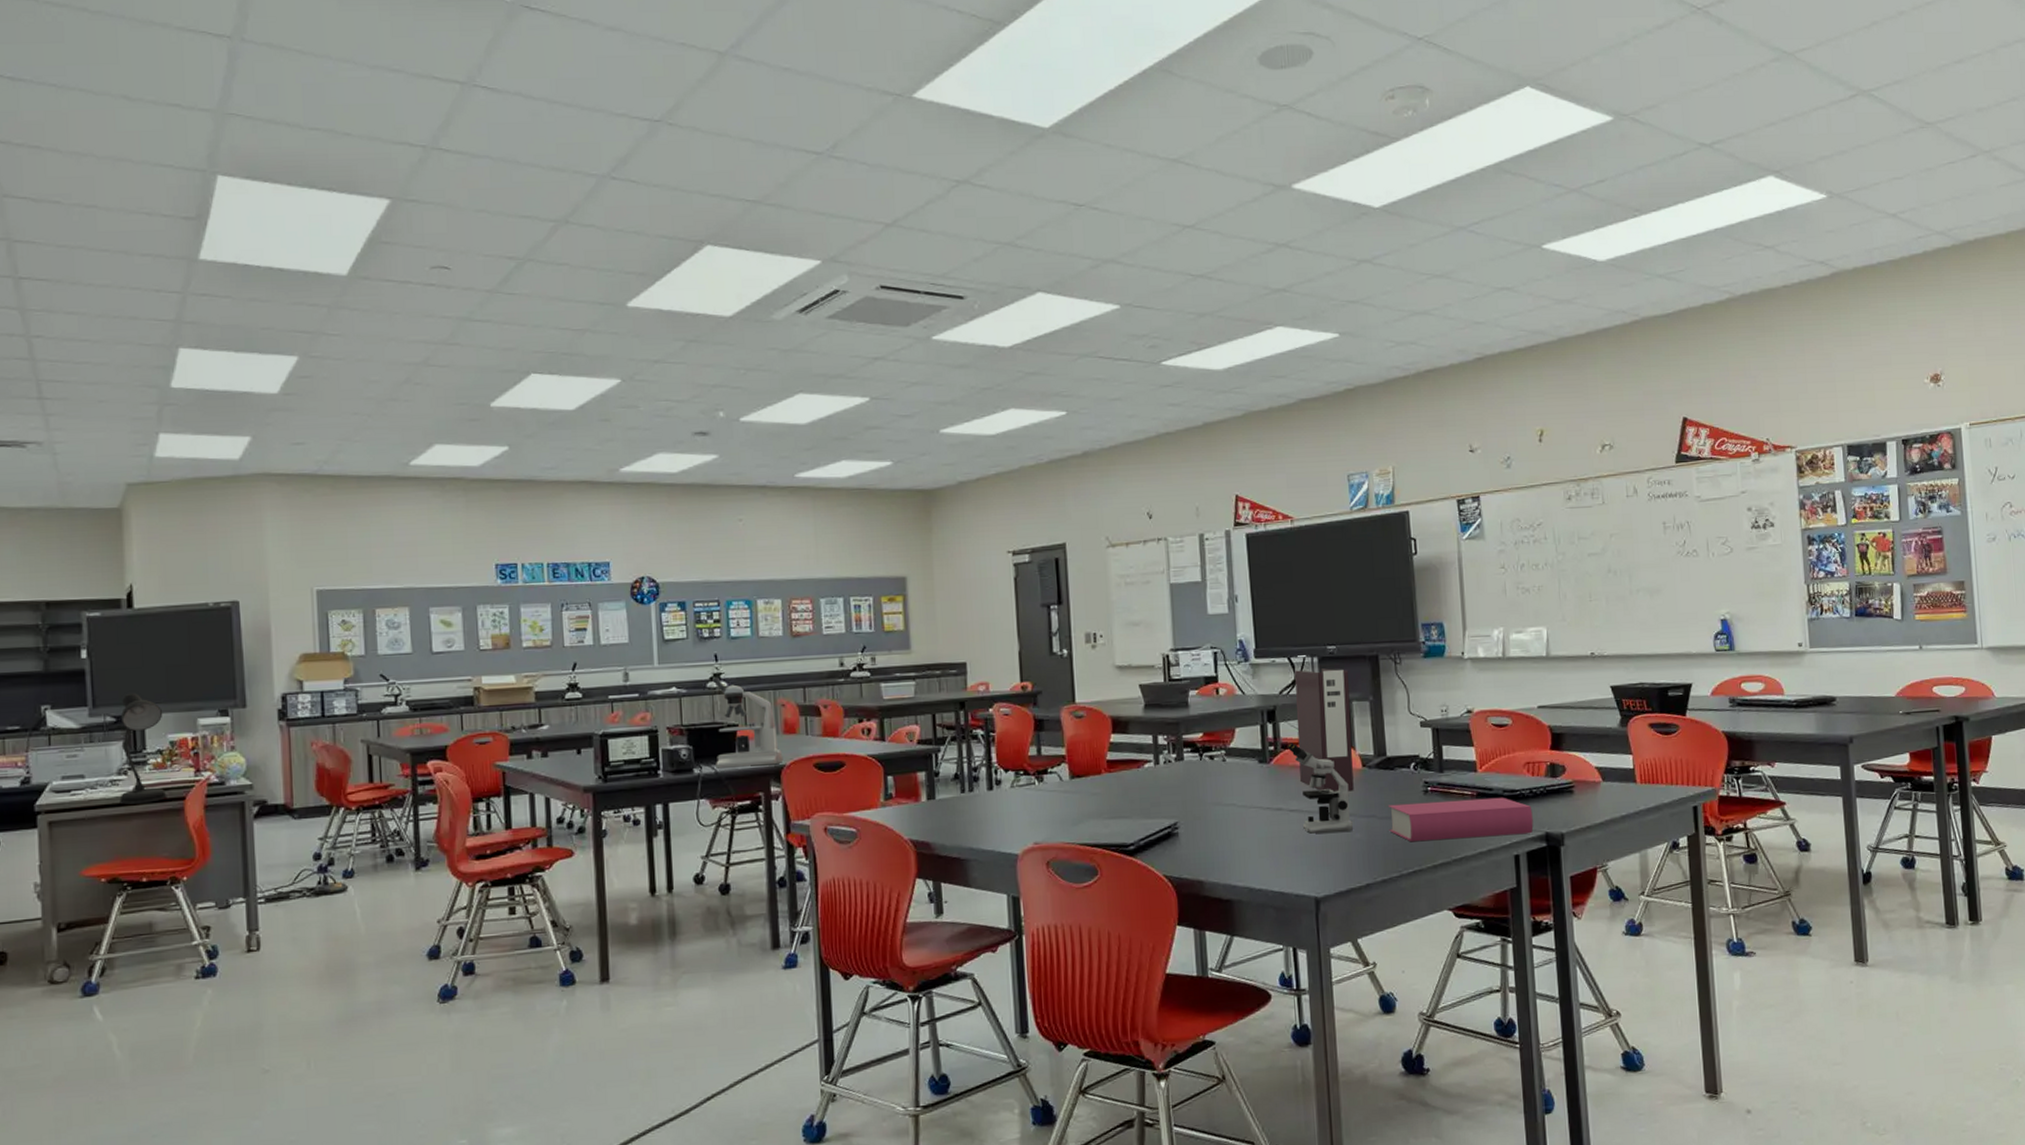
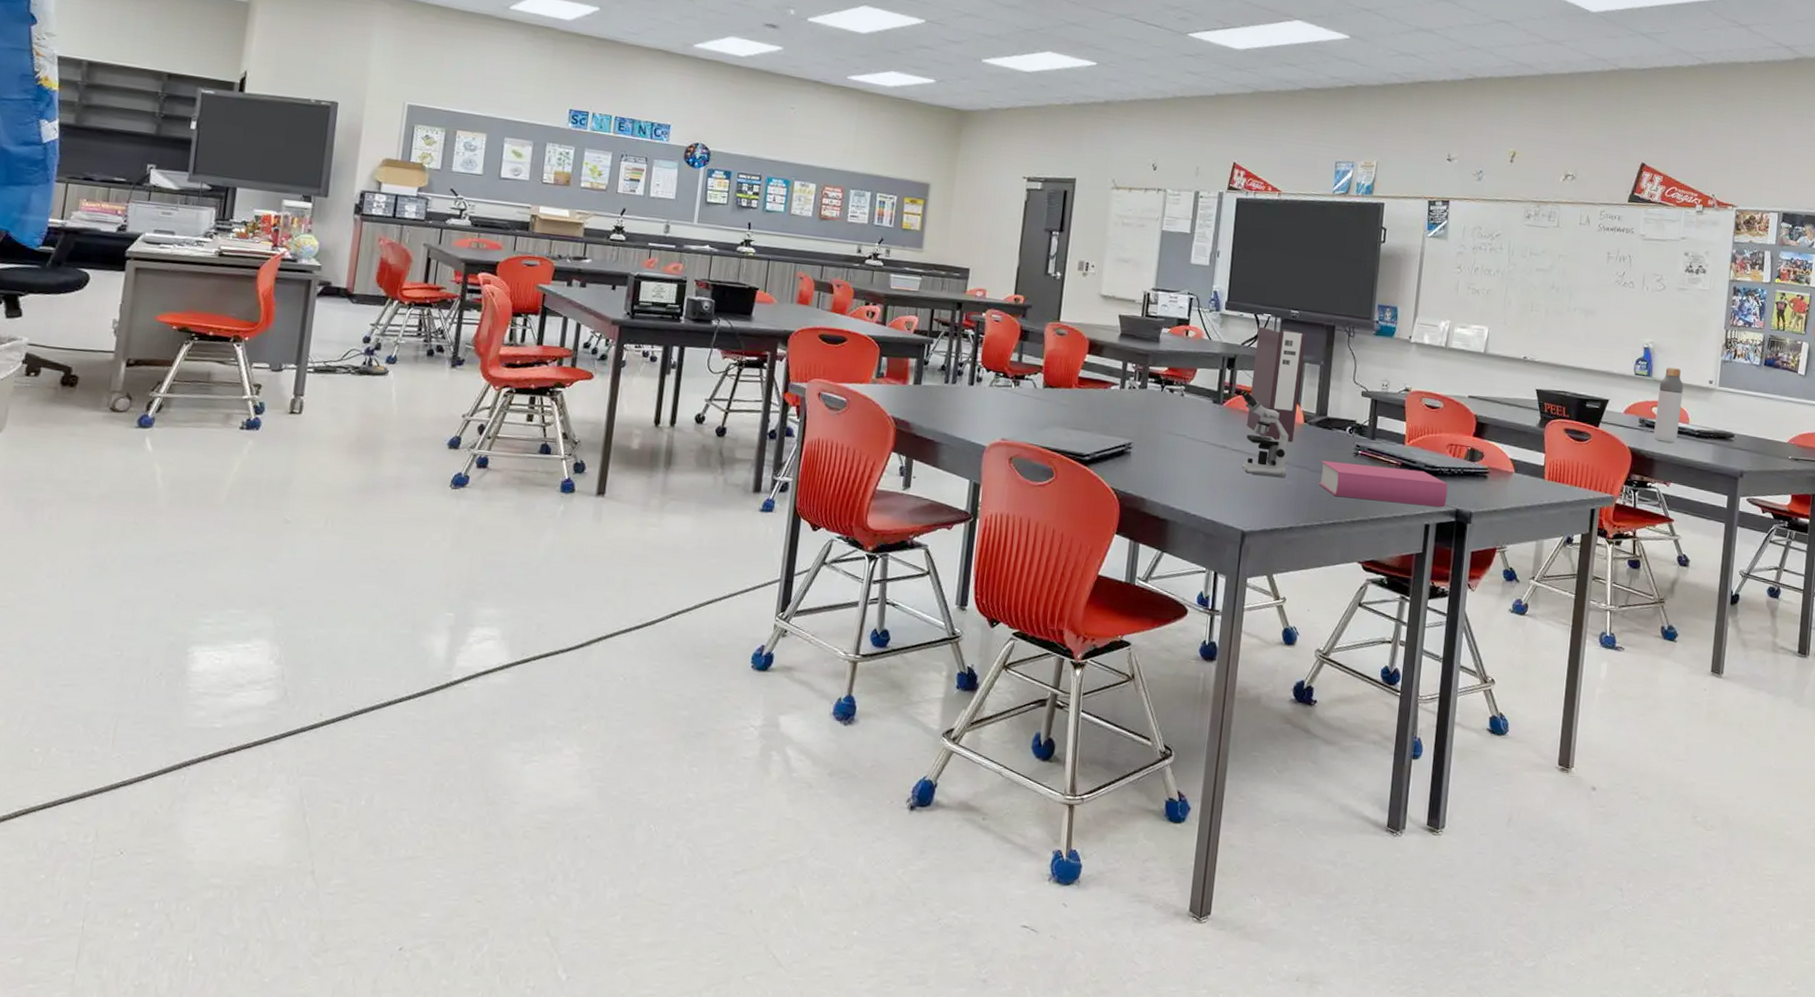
desk lamp: present [119,692,167,805] -> none [201,166,254,267]
microscope: present [712,677,784,769] -> none [732,243,794,330]
bottle: none [1744,636,1774,721] -> present [1653,367,1684,444]

